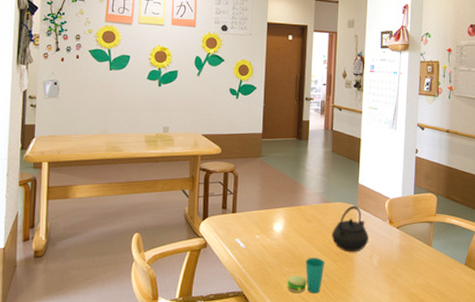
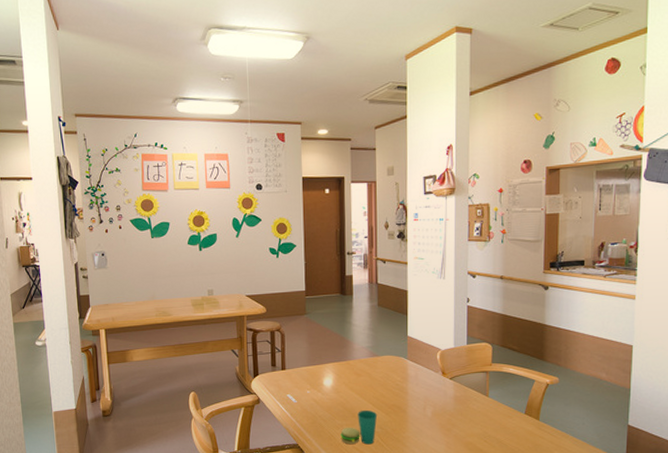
kettle: present [331,205,369,253] -> none [382,358,422,404]

